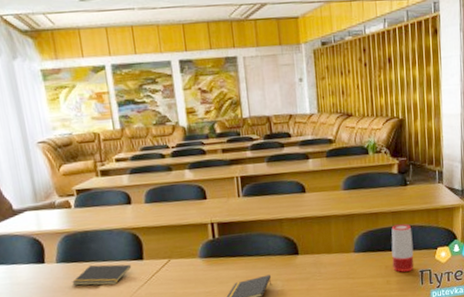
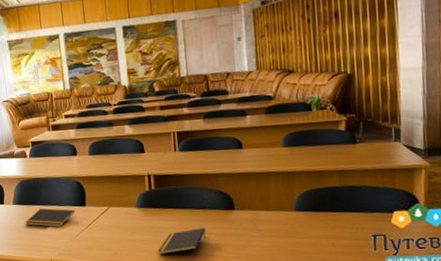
speaker: present [391,224,414,272] -> none [337,184,365,235]

